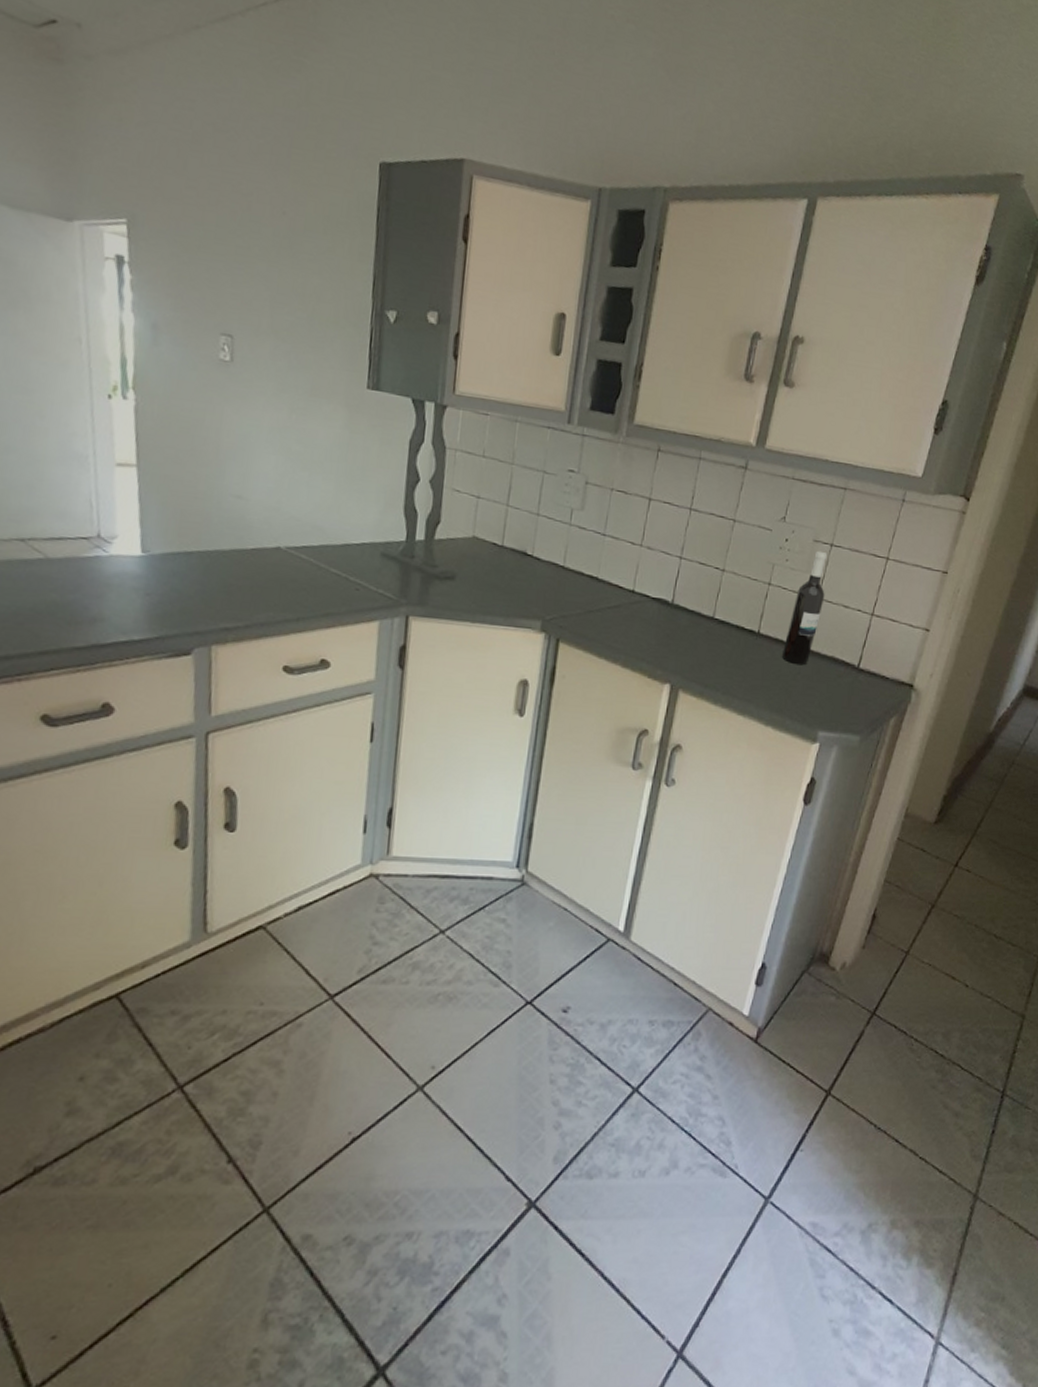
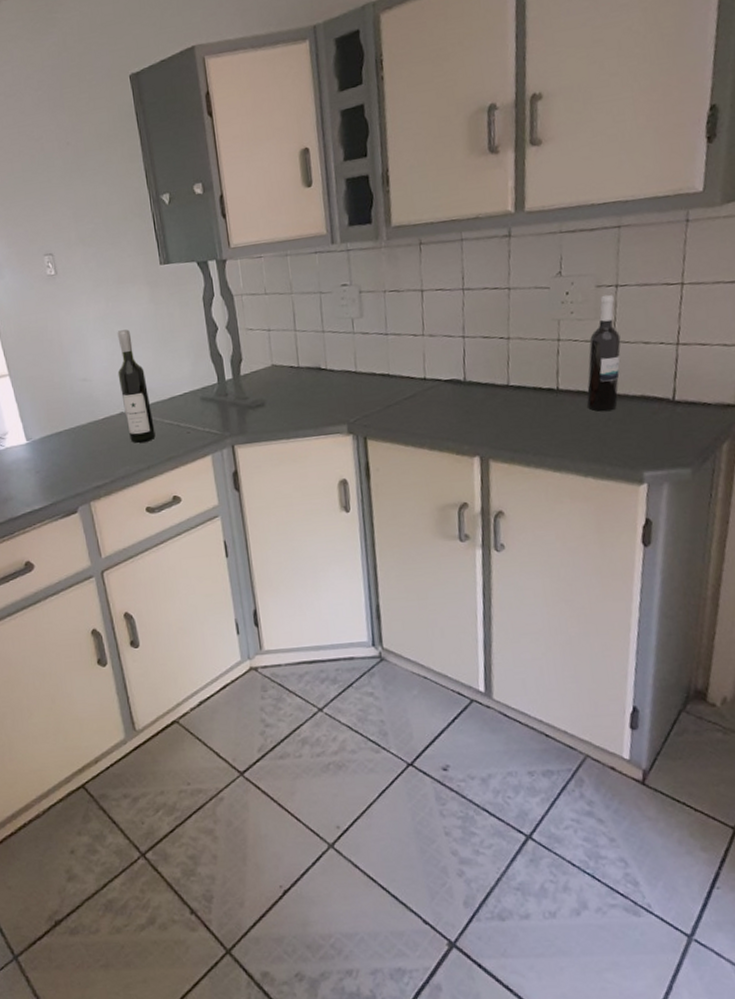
bottle: none [281,450,319,589] -> present [117,329,156,443]

